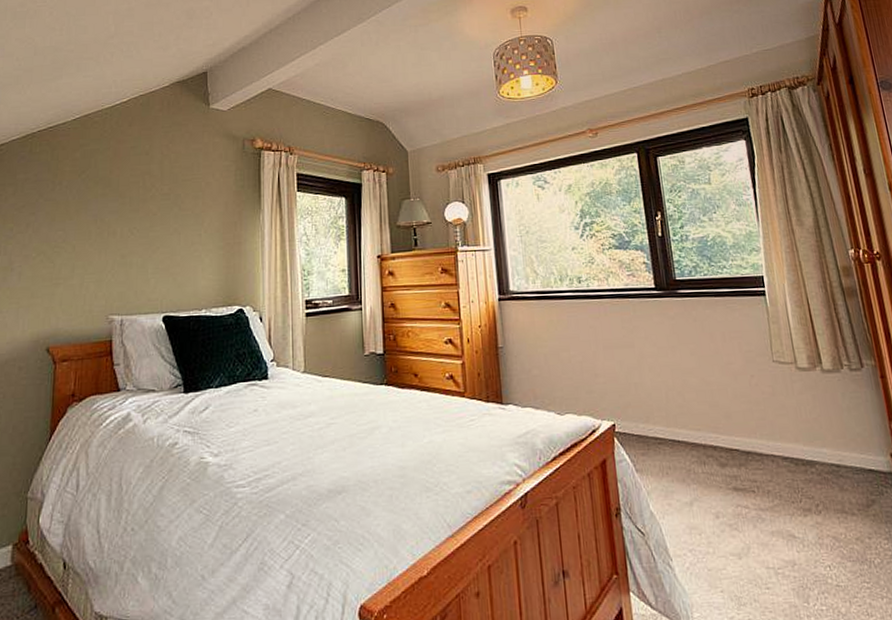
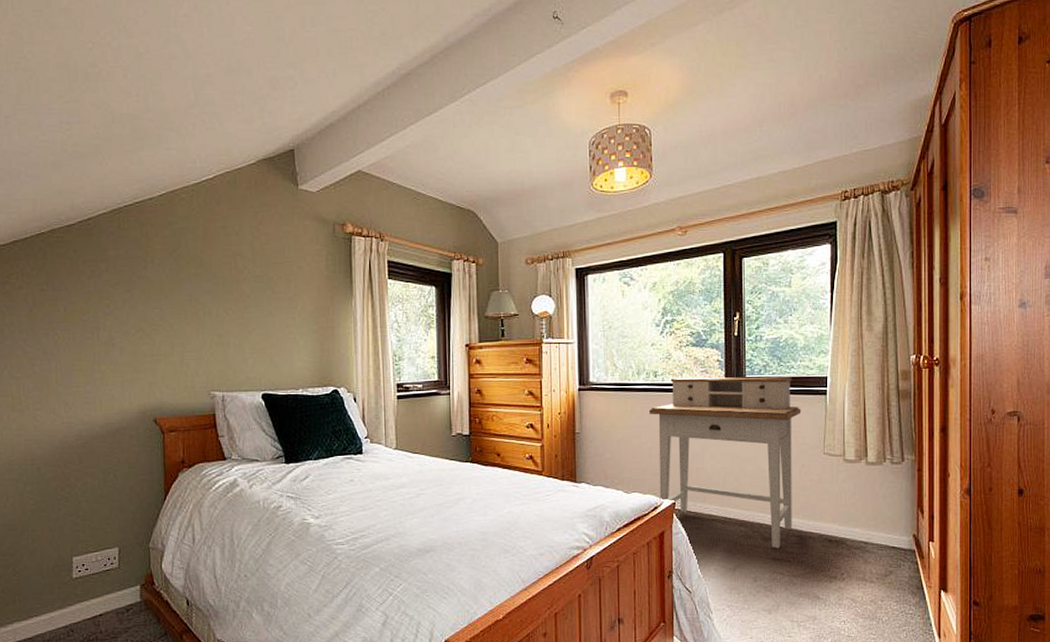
desk: none [576,278,751,476] -> present [649,377,801,549]

